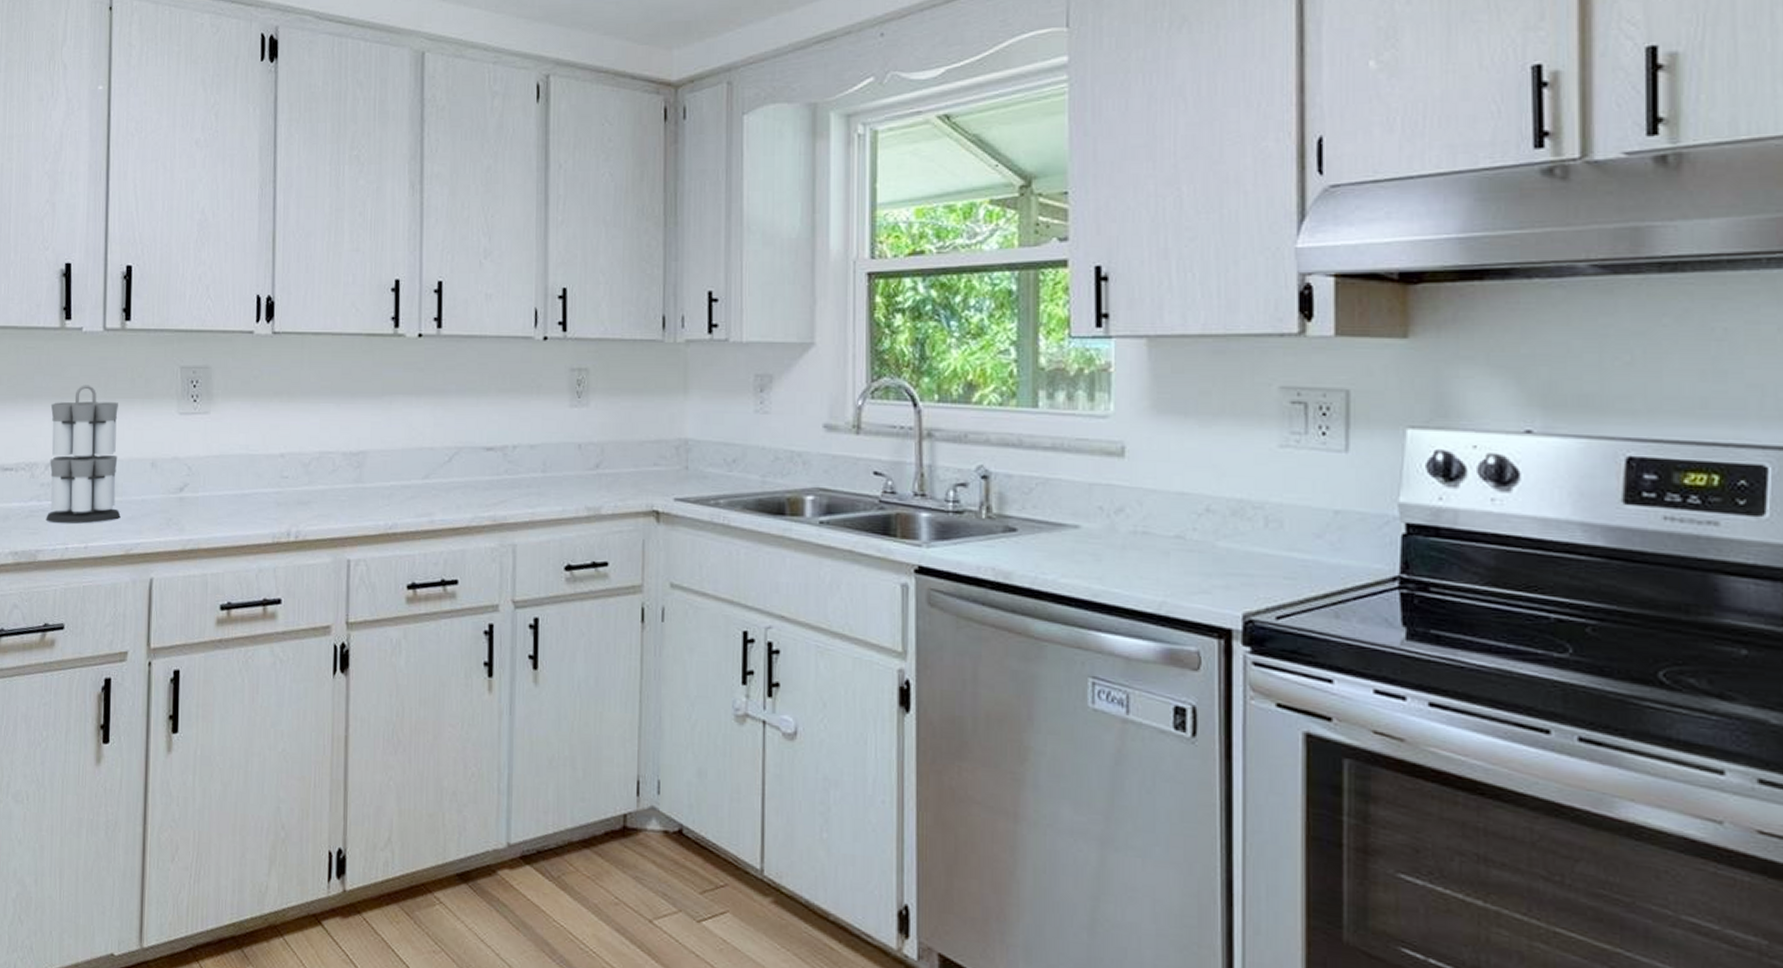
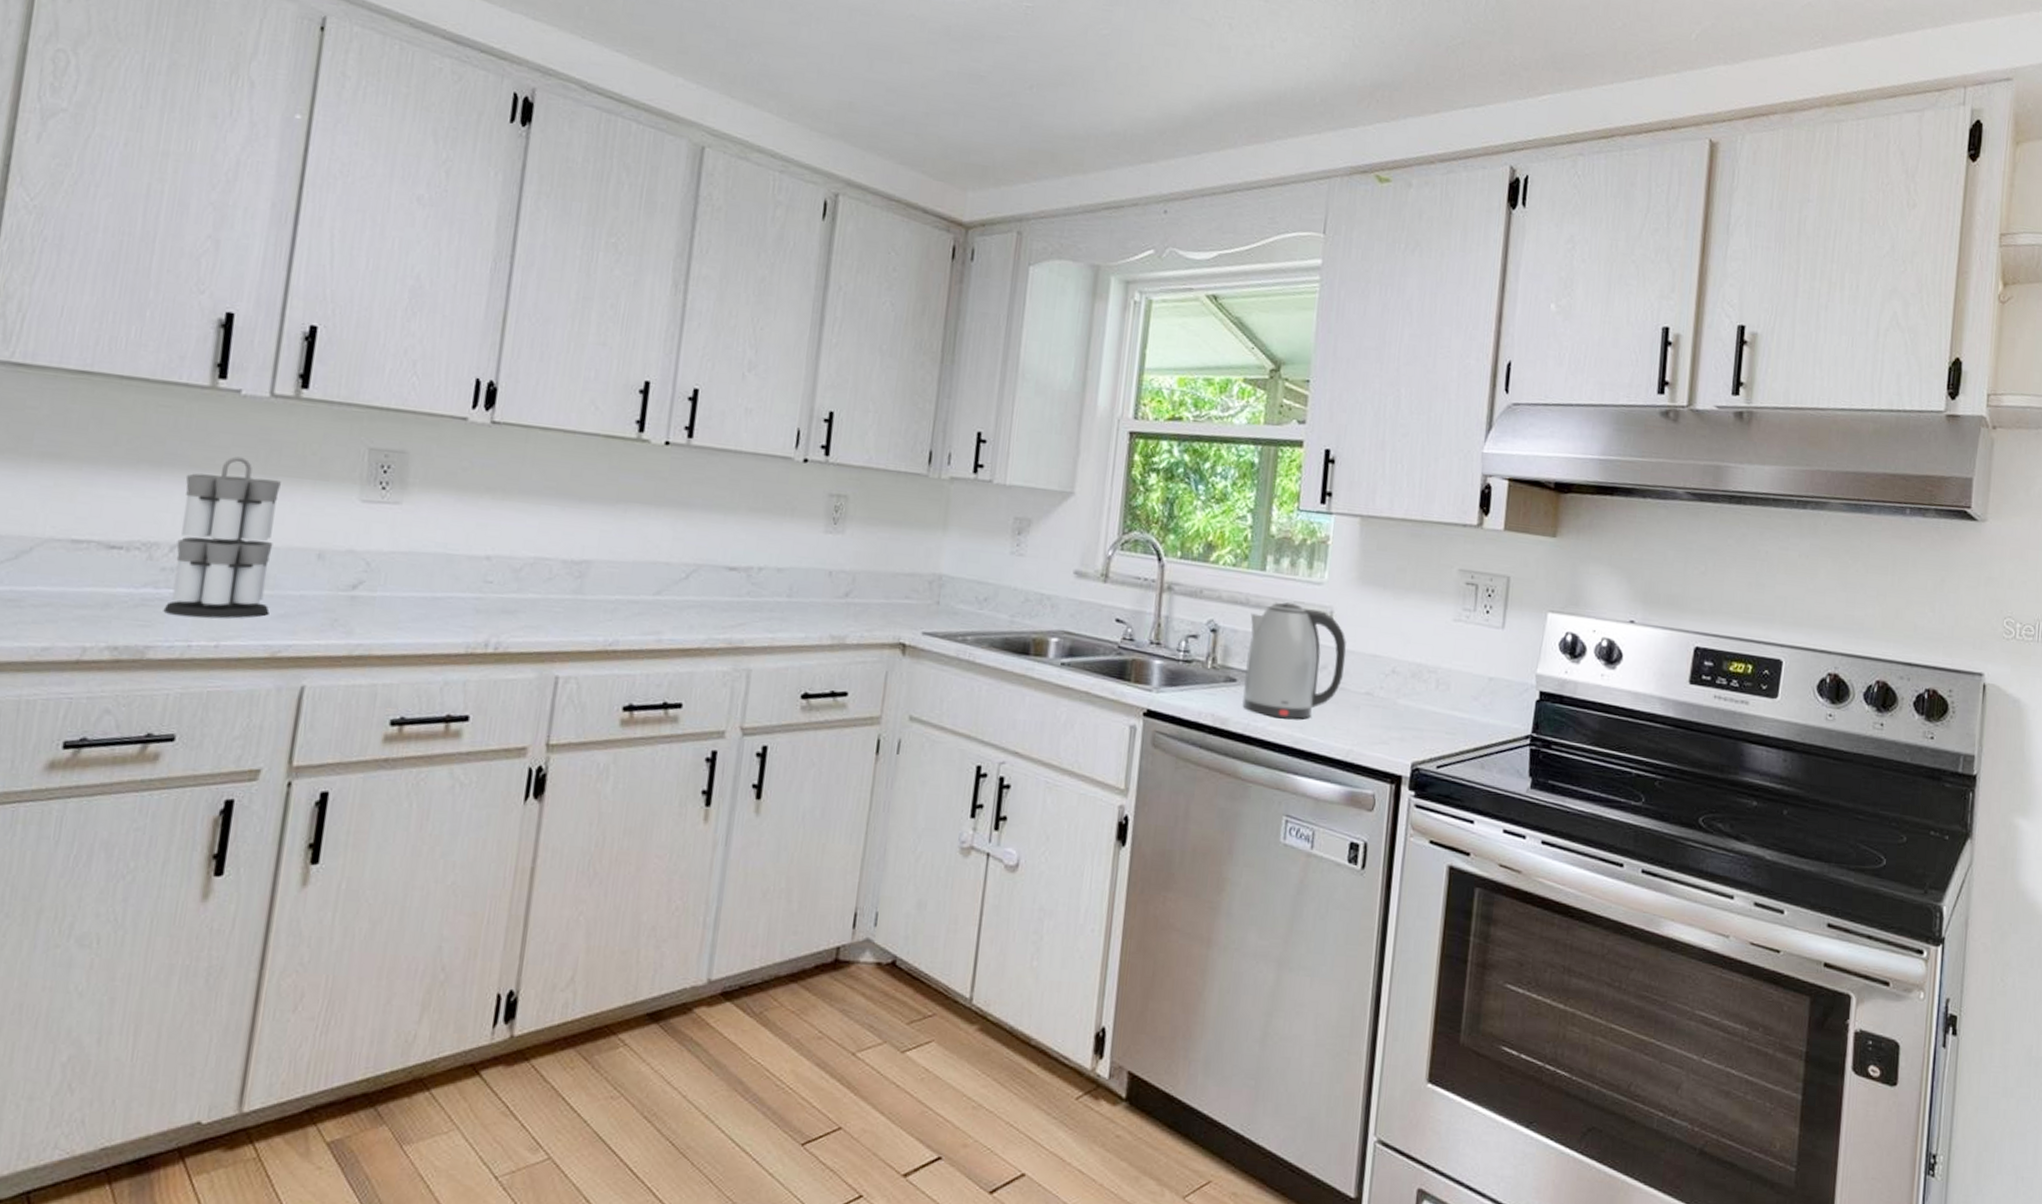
kettle: none [1026,441,1146,570] -> present [1242,602,1347,719]

